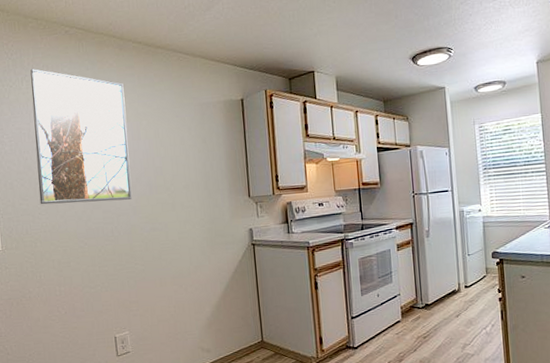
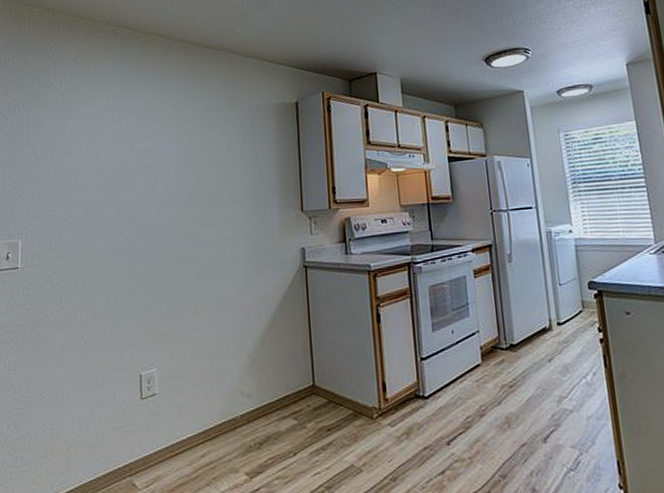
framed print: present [30,69,132,205] -> none [68,68,171,216]

